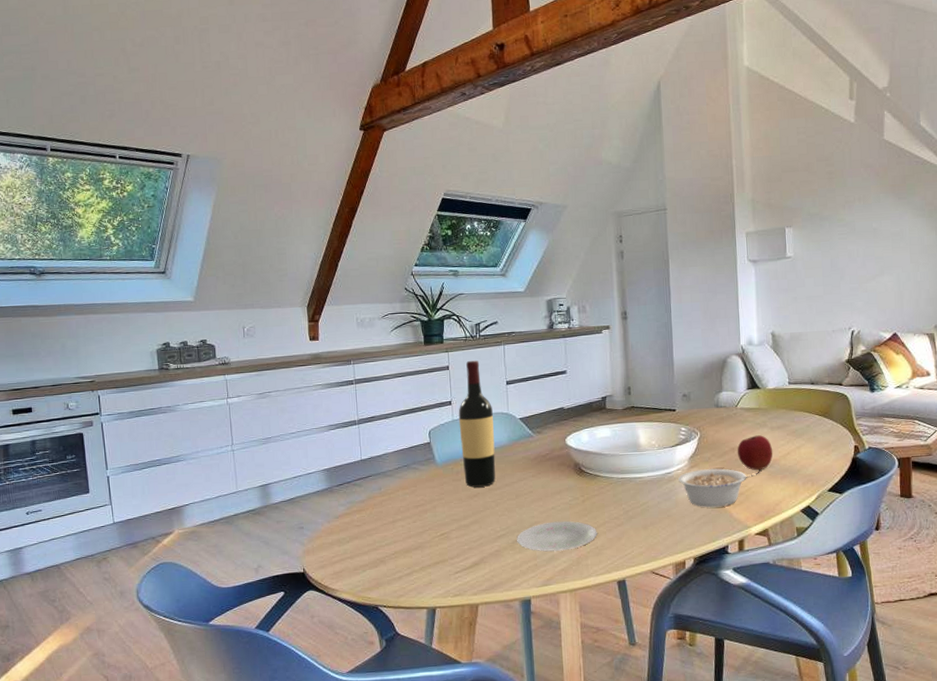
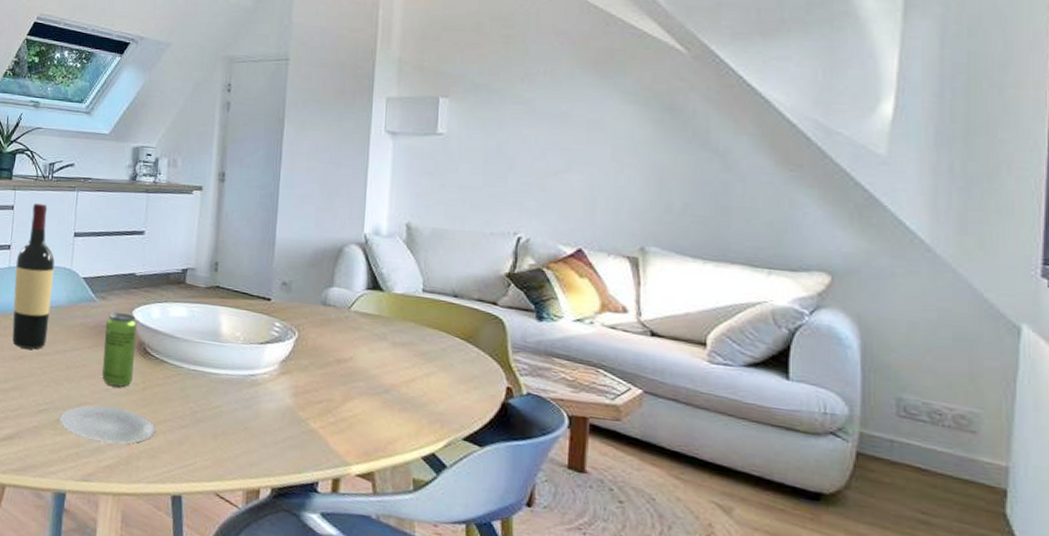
beverage can: none [544,442,573,504] -> present [102,312,137,387]
legume: present [678,468,760,508] -> none [264,378,371,432]
apple: present [737,435,773,471] -> none [343,349,392,395]

